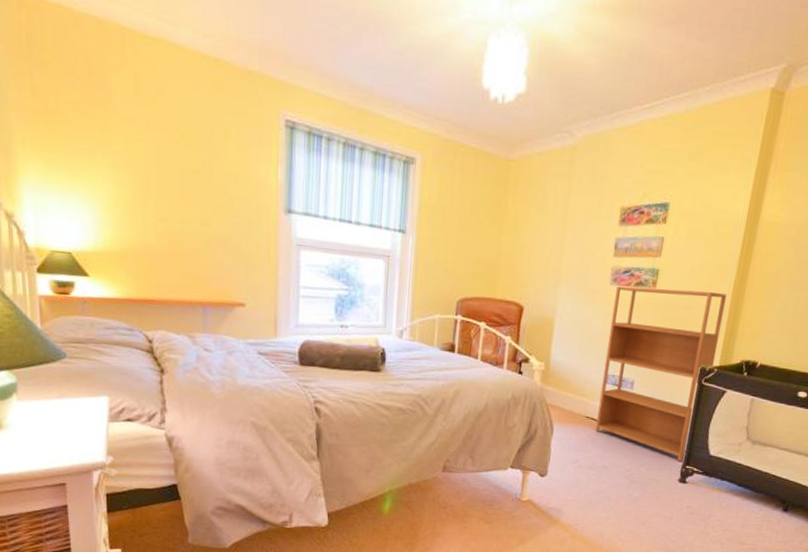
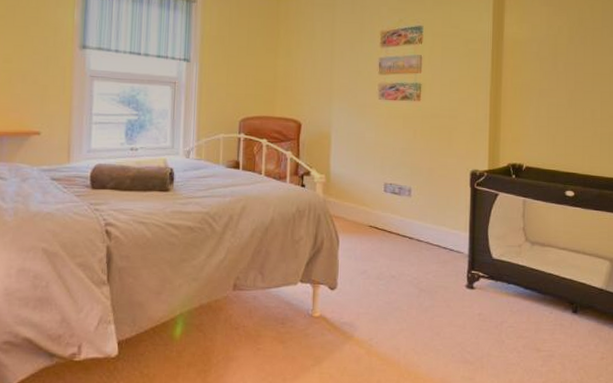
bookshelf: present [595,286,727,463] -> none [380,100,485,268]

